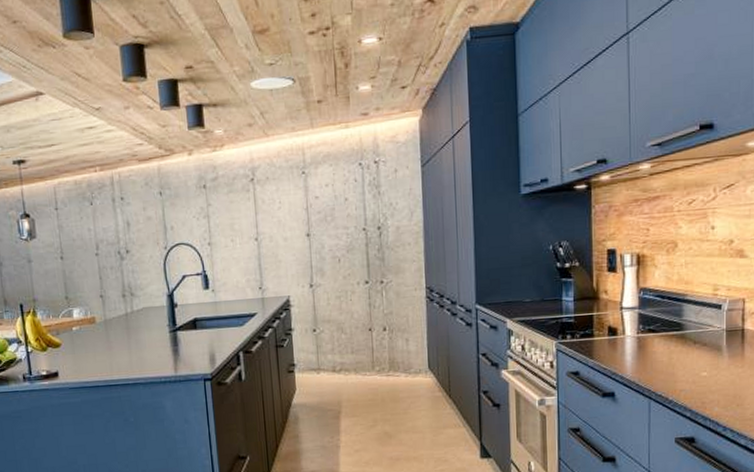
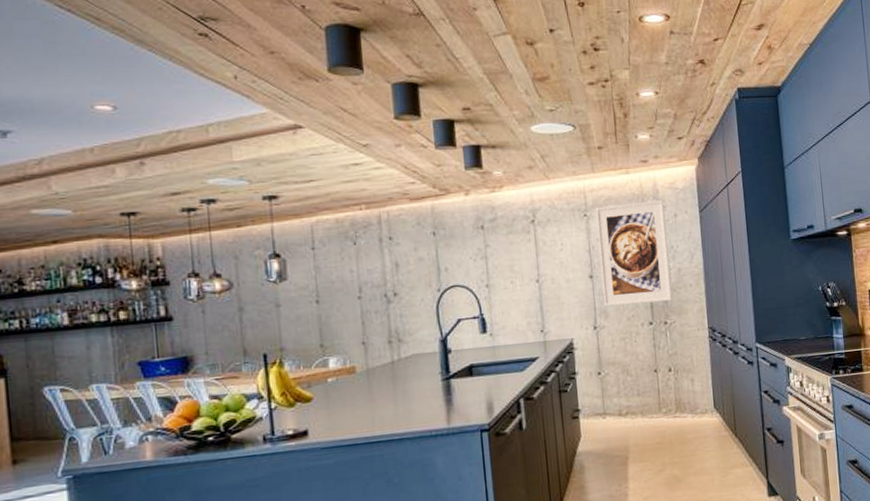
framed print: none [313,155,391,265] -> present [595,200,673,307]

